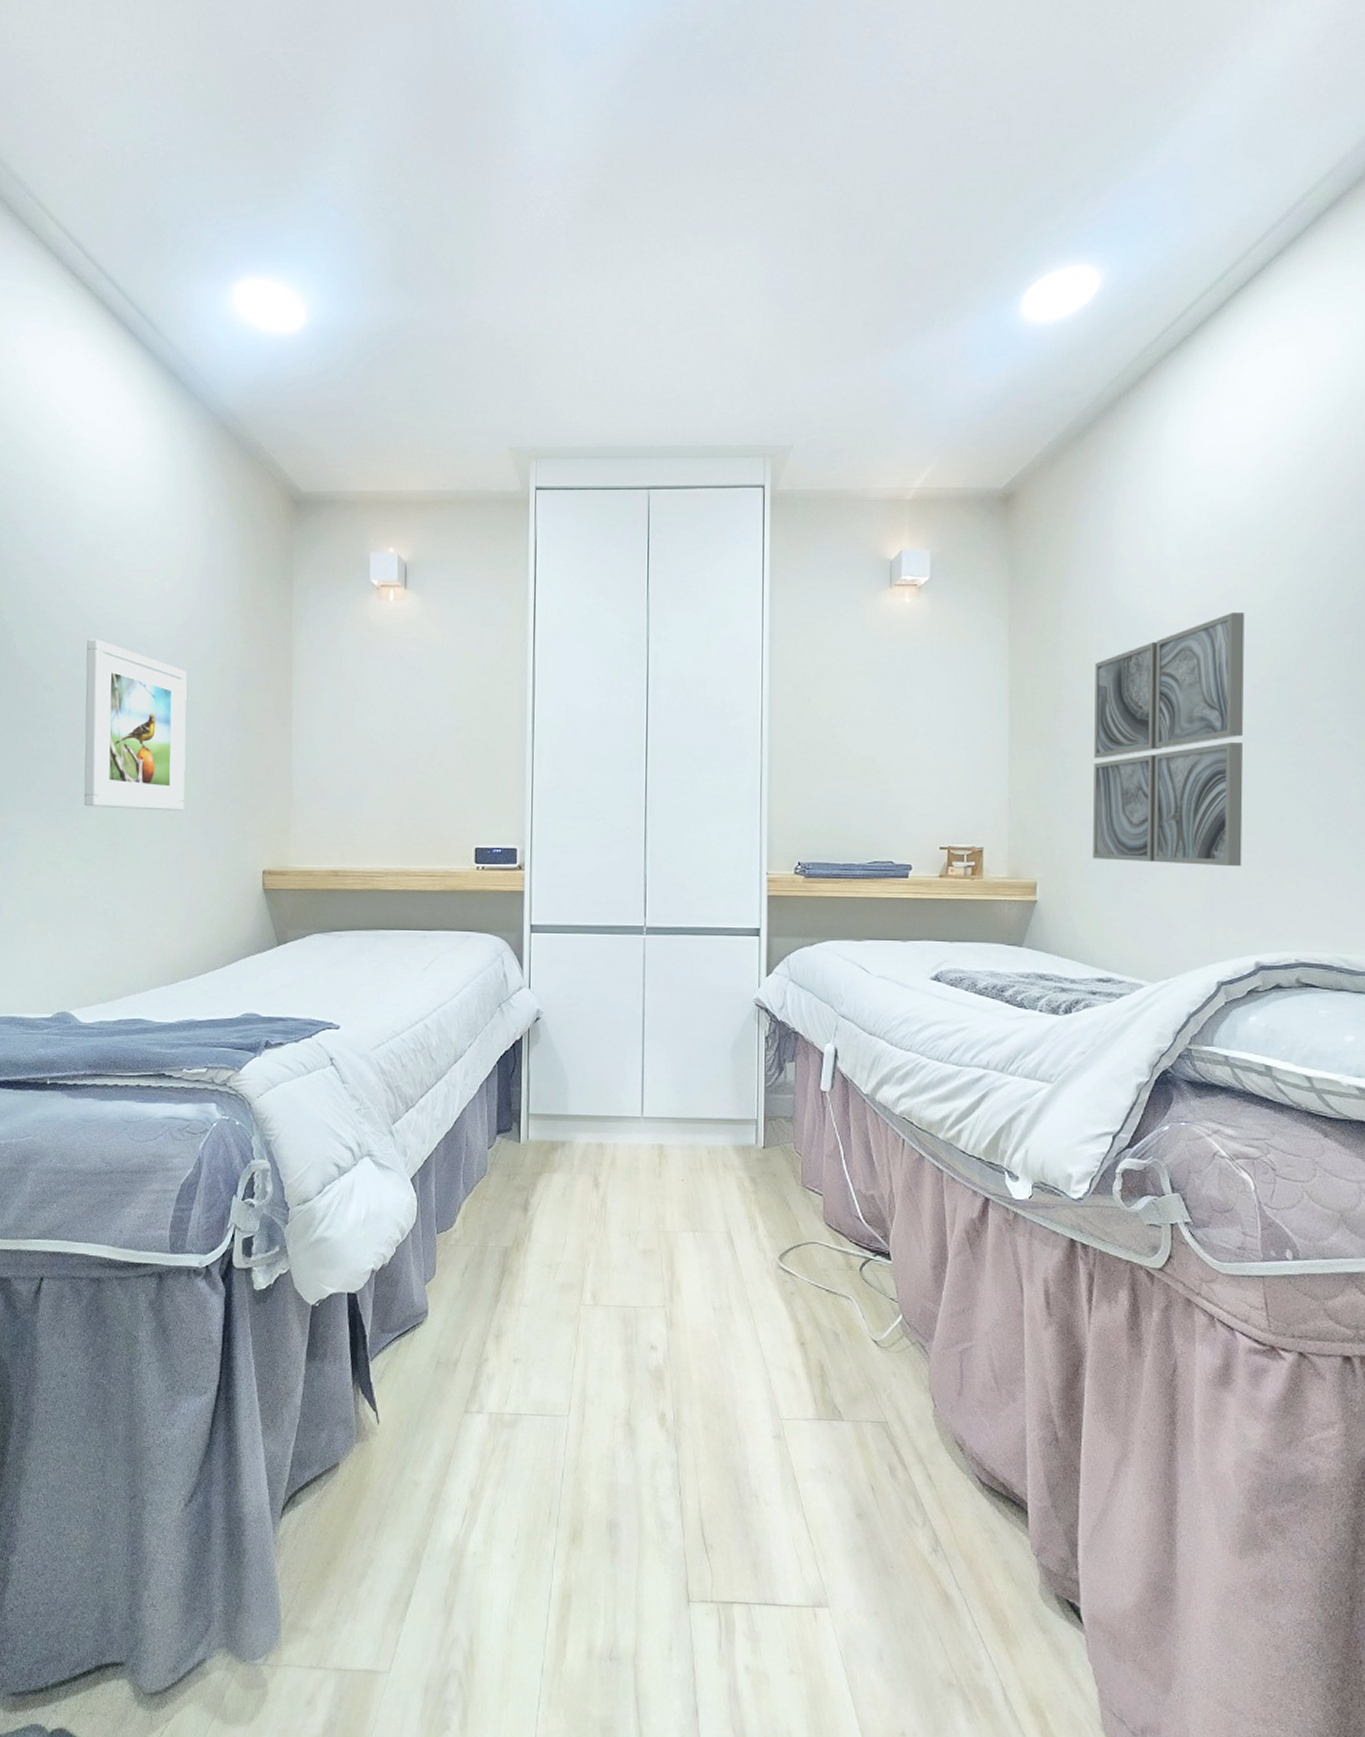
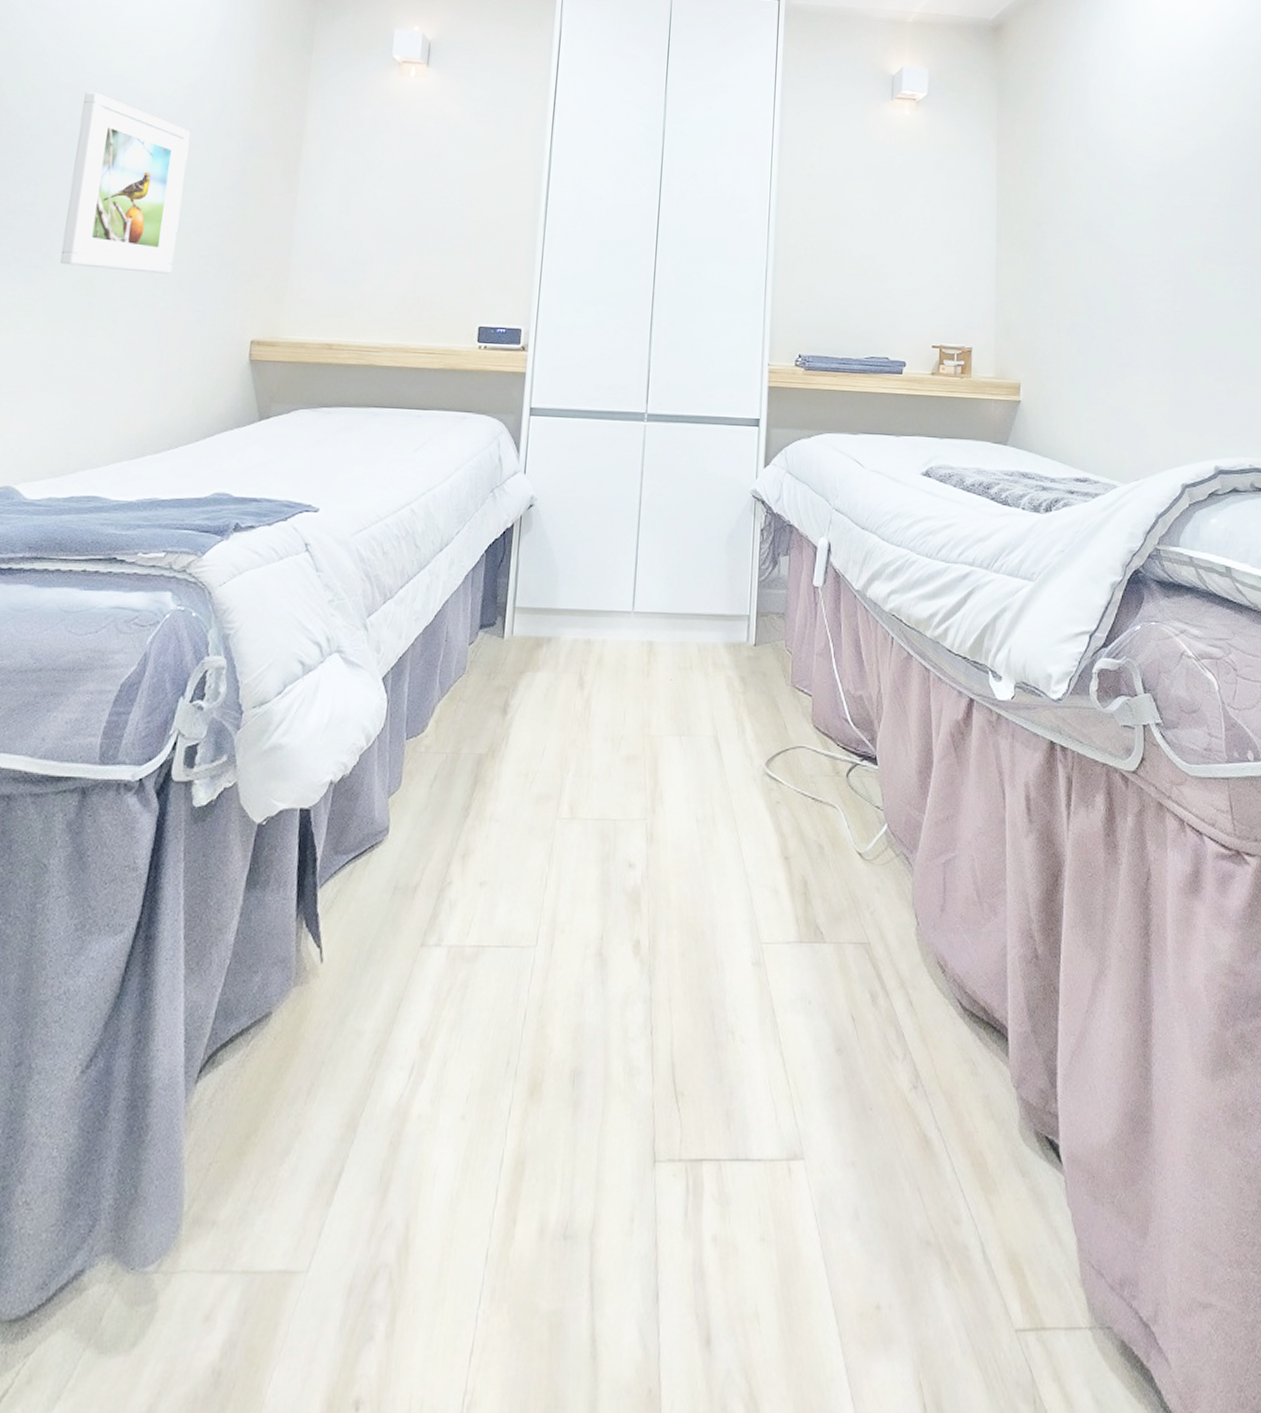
wall art: present [1092,613,1245,866] -> none [1070,144,1202,375]

